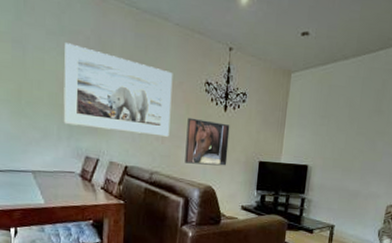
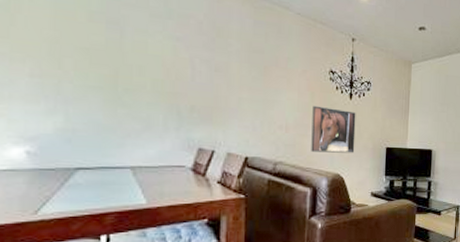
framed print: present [63,43,173,137] -> none [170,26,296,125]

